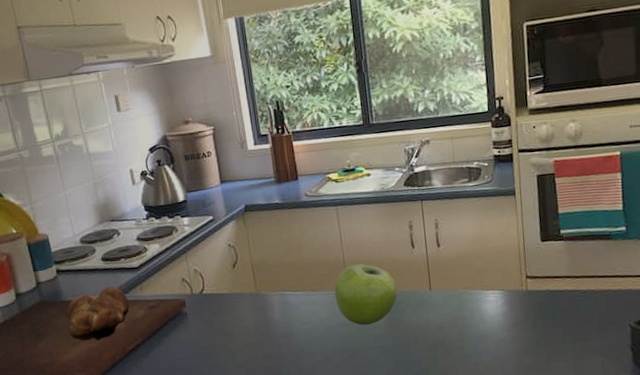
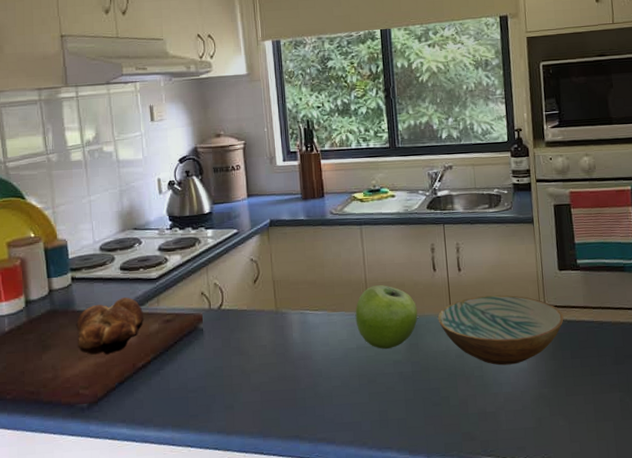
bowl: none [417,268,546,336] -> present [437,295,564,366]

